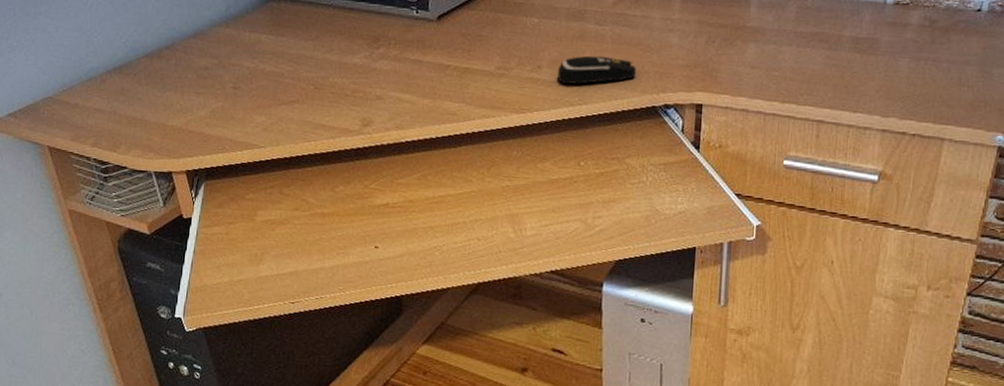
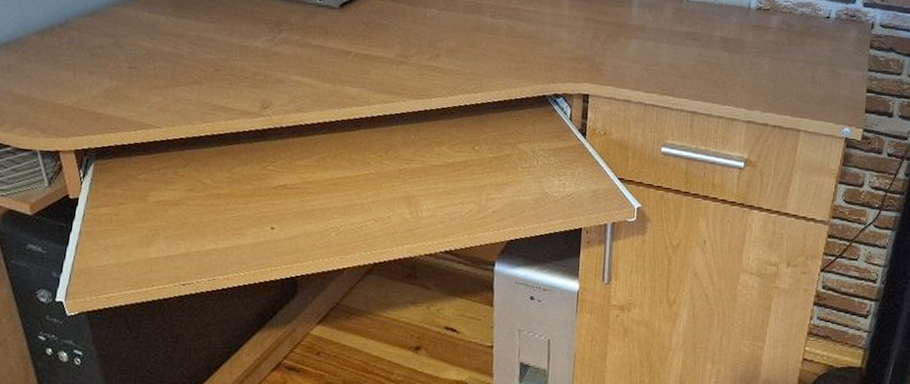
computer mouse: present [558,55,636,85] -> none [455,46,528,73]

